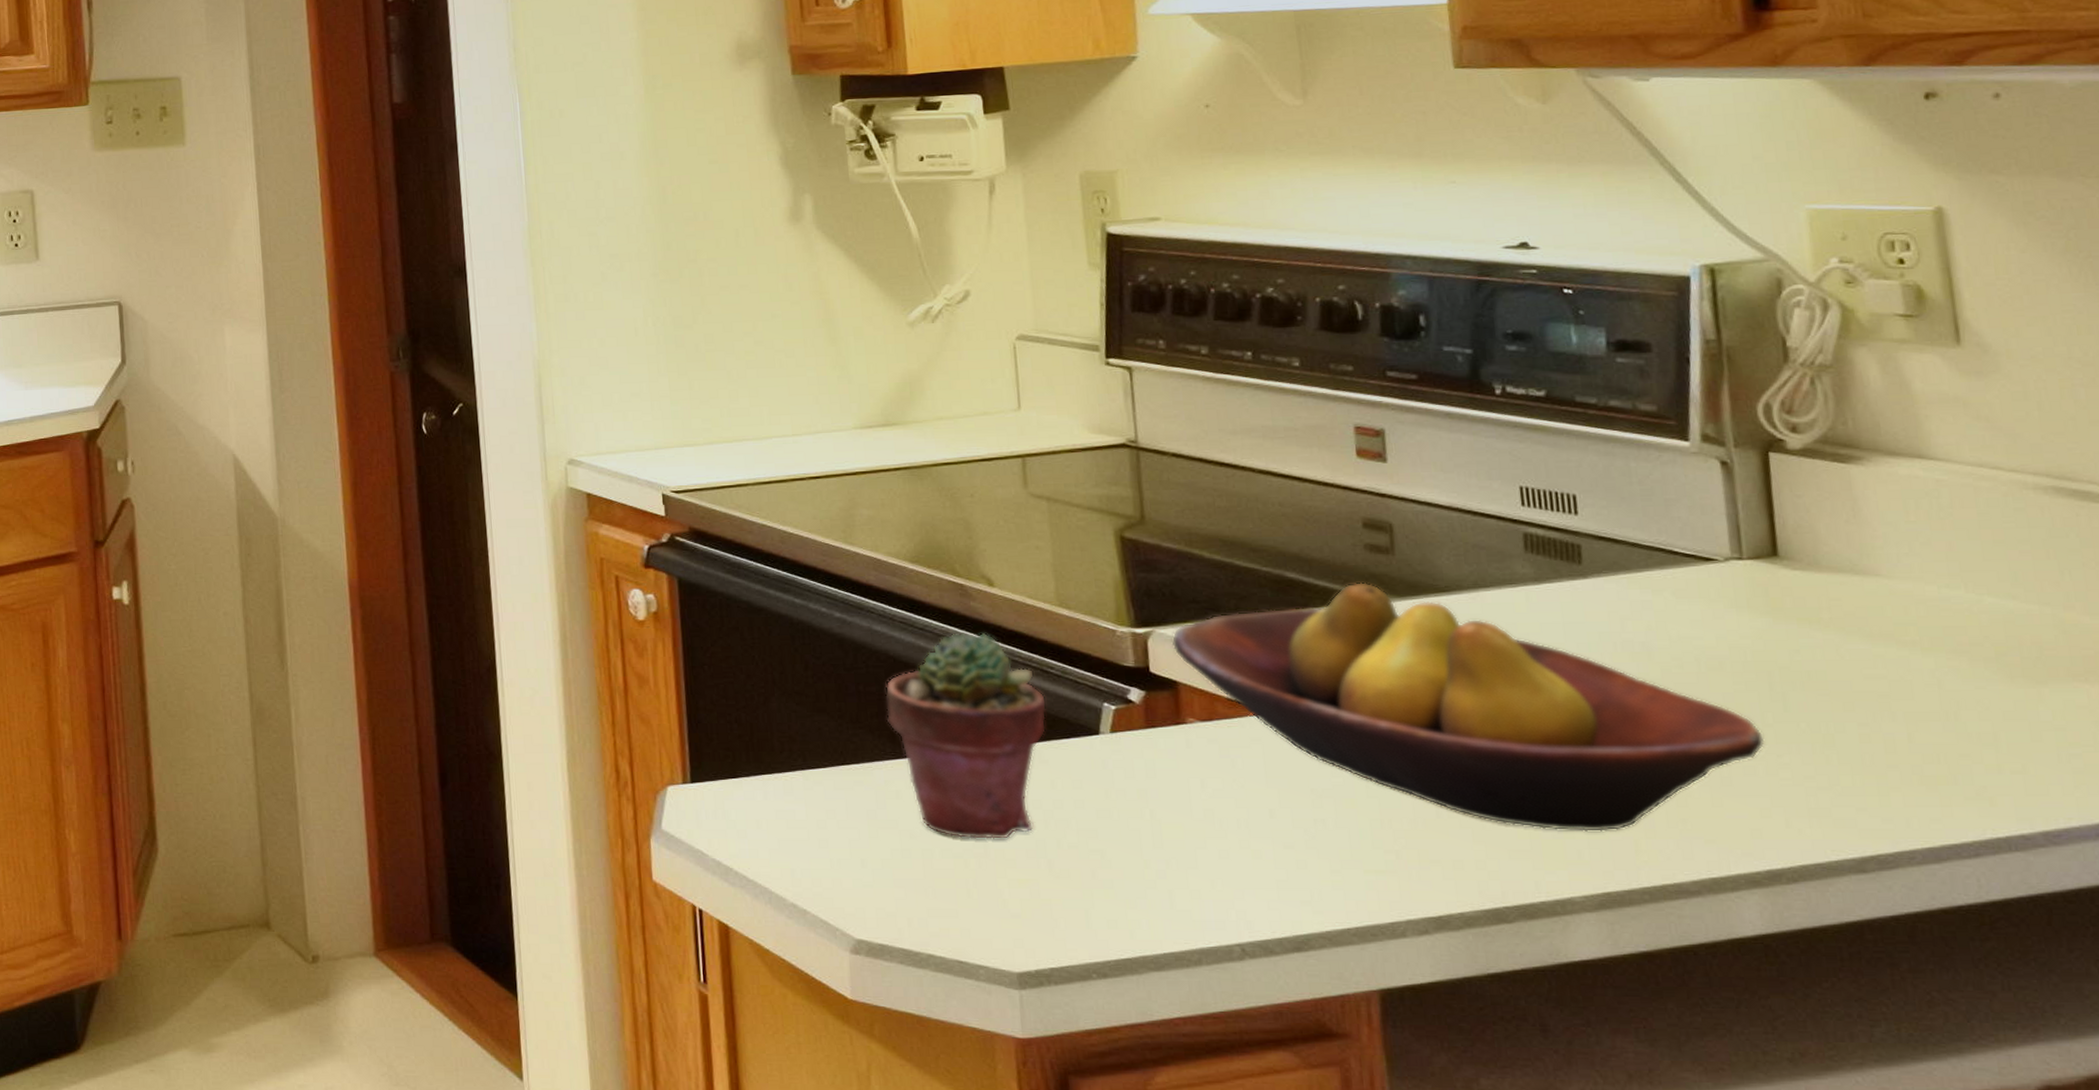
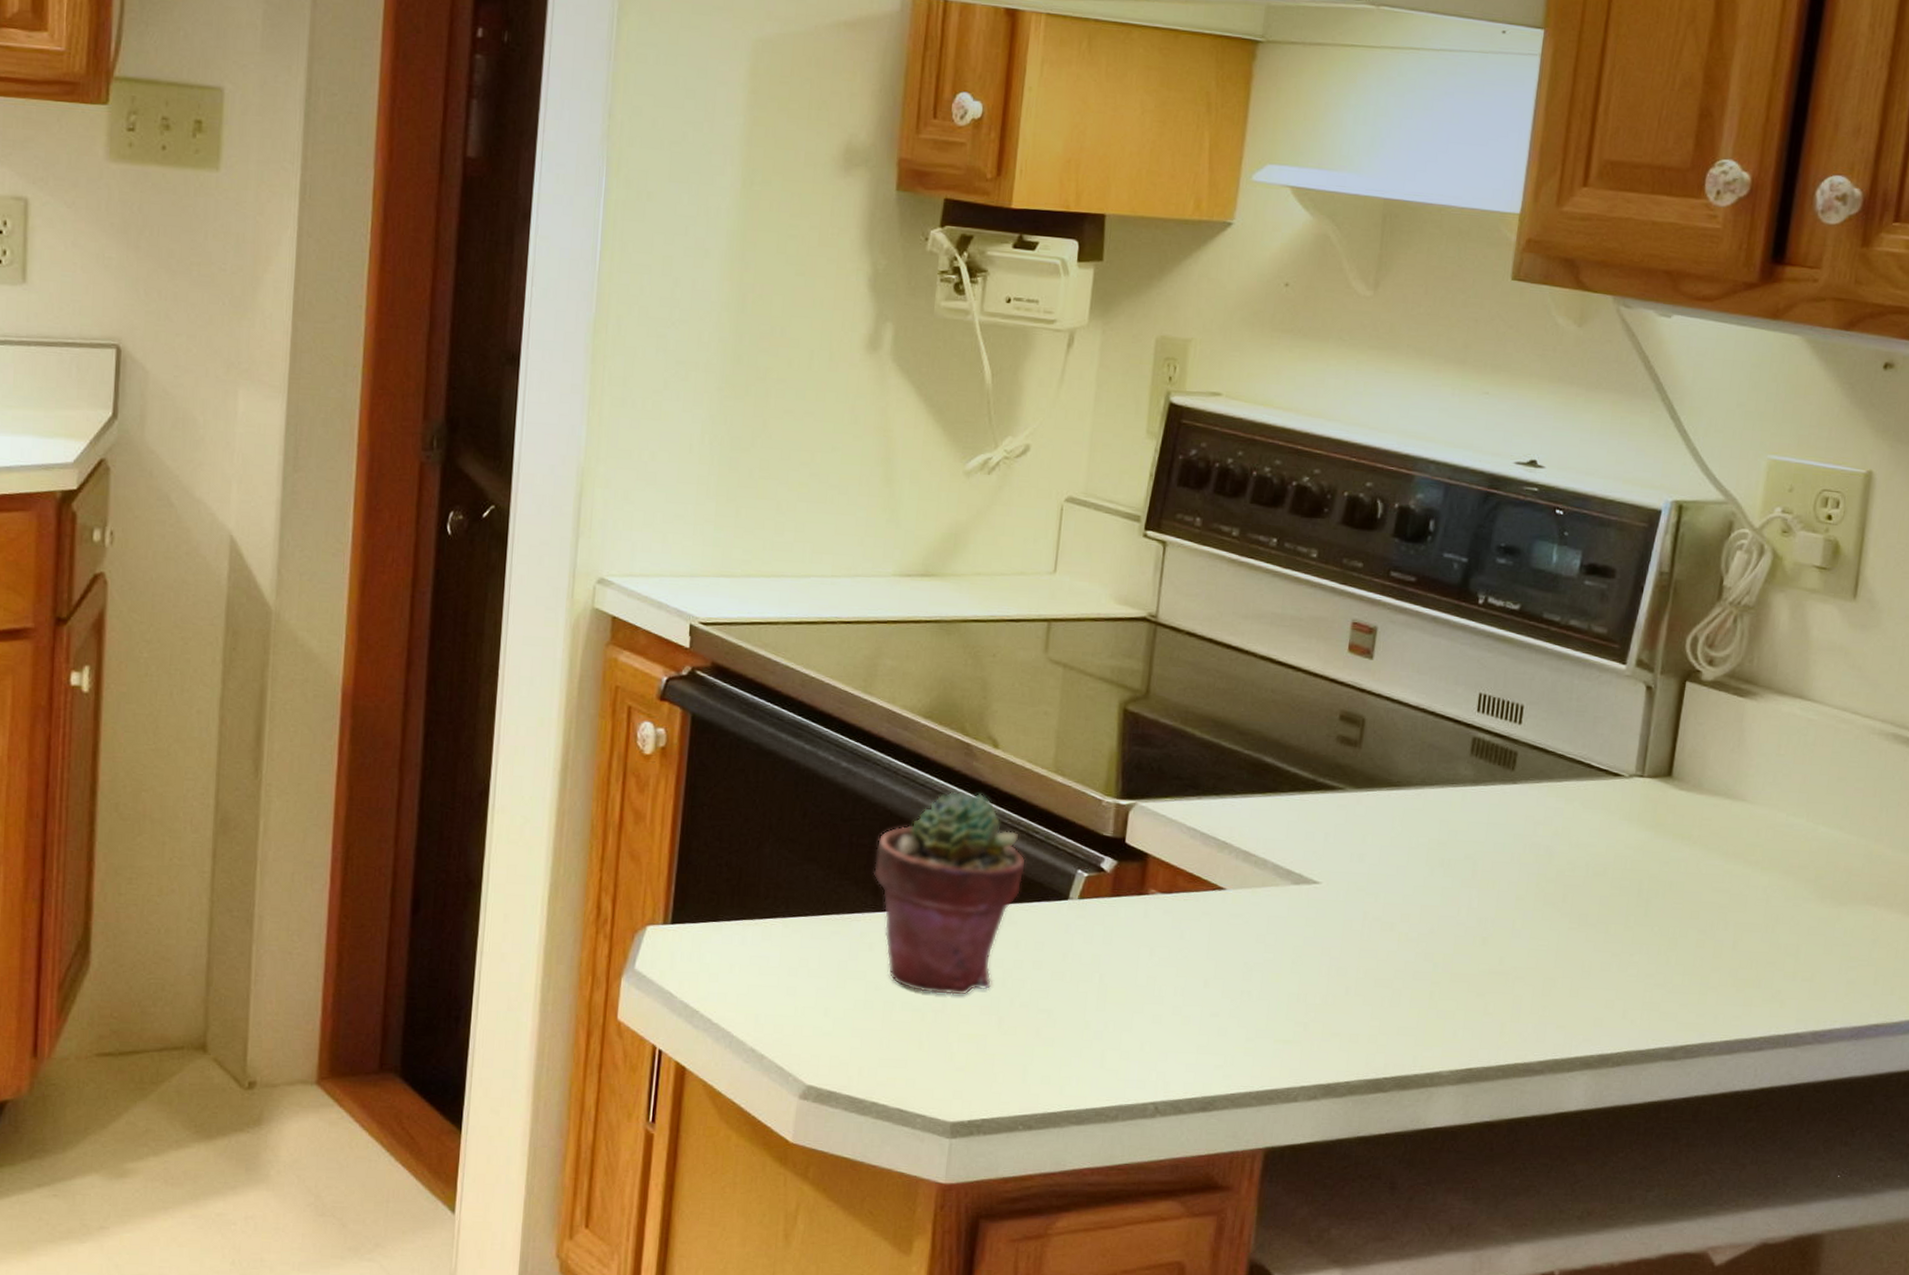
fruit bowl: present [1171,582,1765,831] -> none [1150,771,1624,1014]

